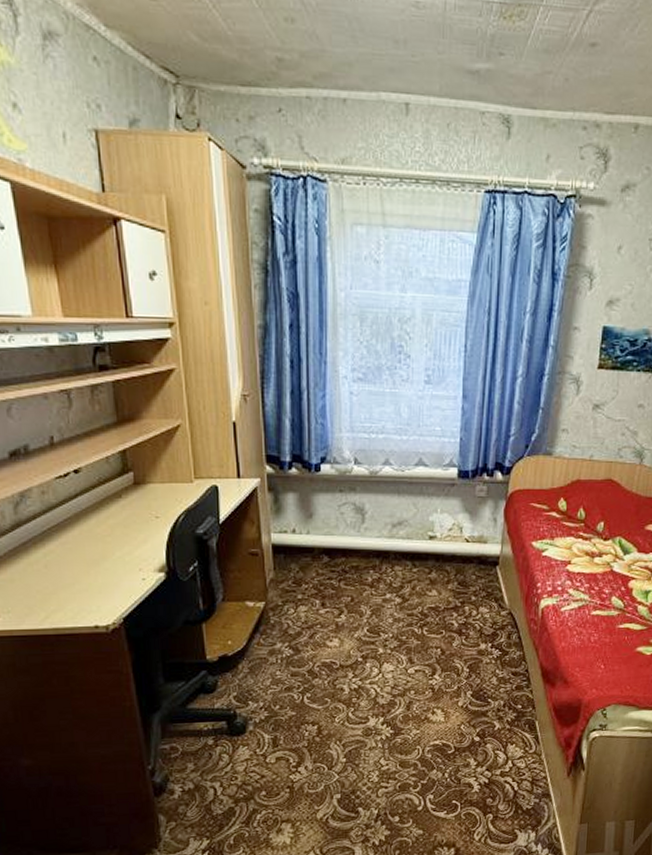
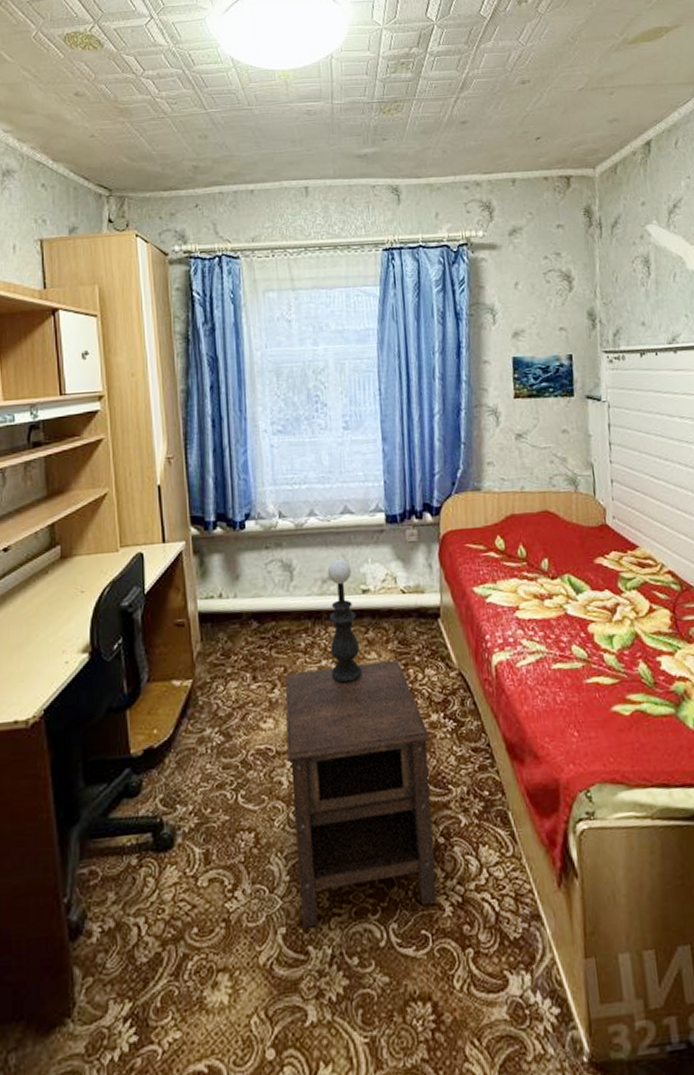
nightstand: none [349,598,477,796] -> present [284,659,437,929]
table lamp: none [394,506,423,614] -> present [327,558,362,683]

